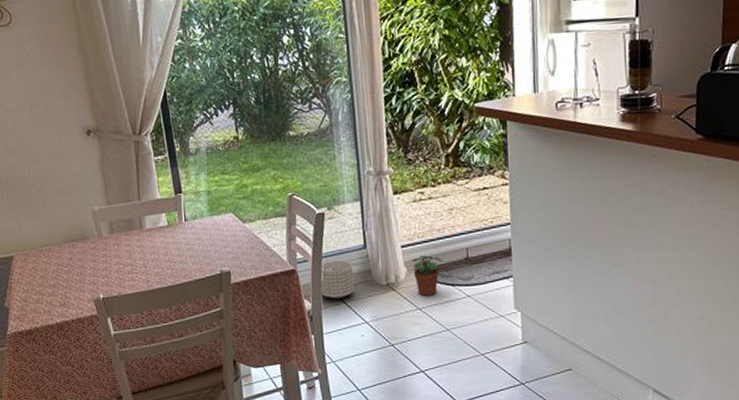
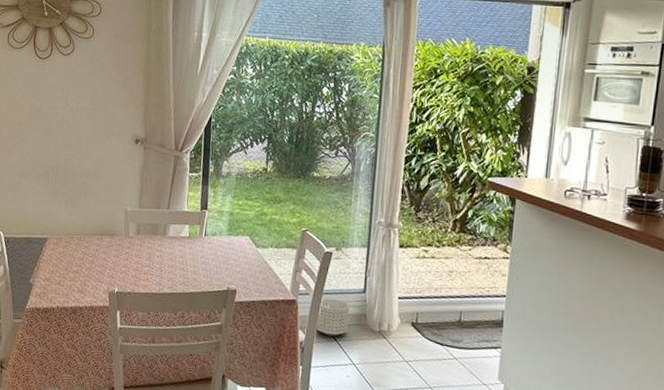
potted plant: present [411,255,444,296] -> none [406,310,436,351]

